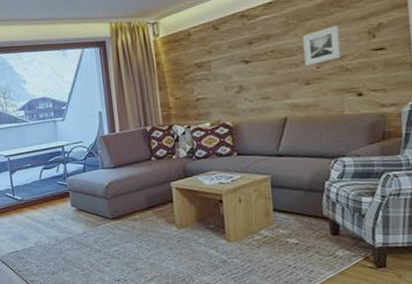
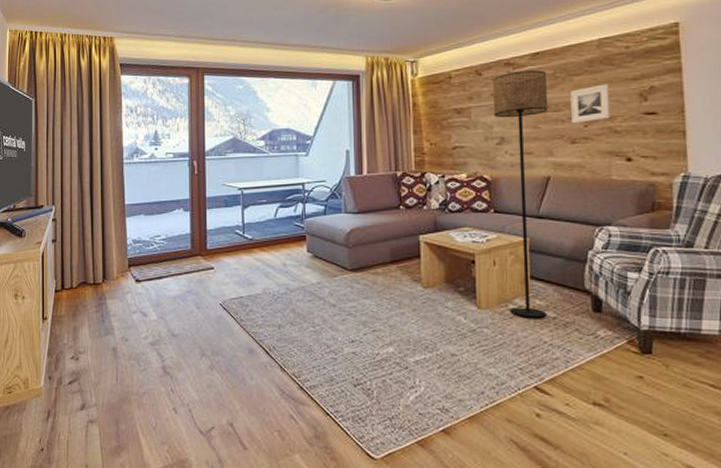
floor lamp: none [228,18,290,246] -> present [492,70,549,318]

